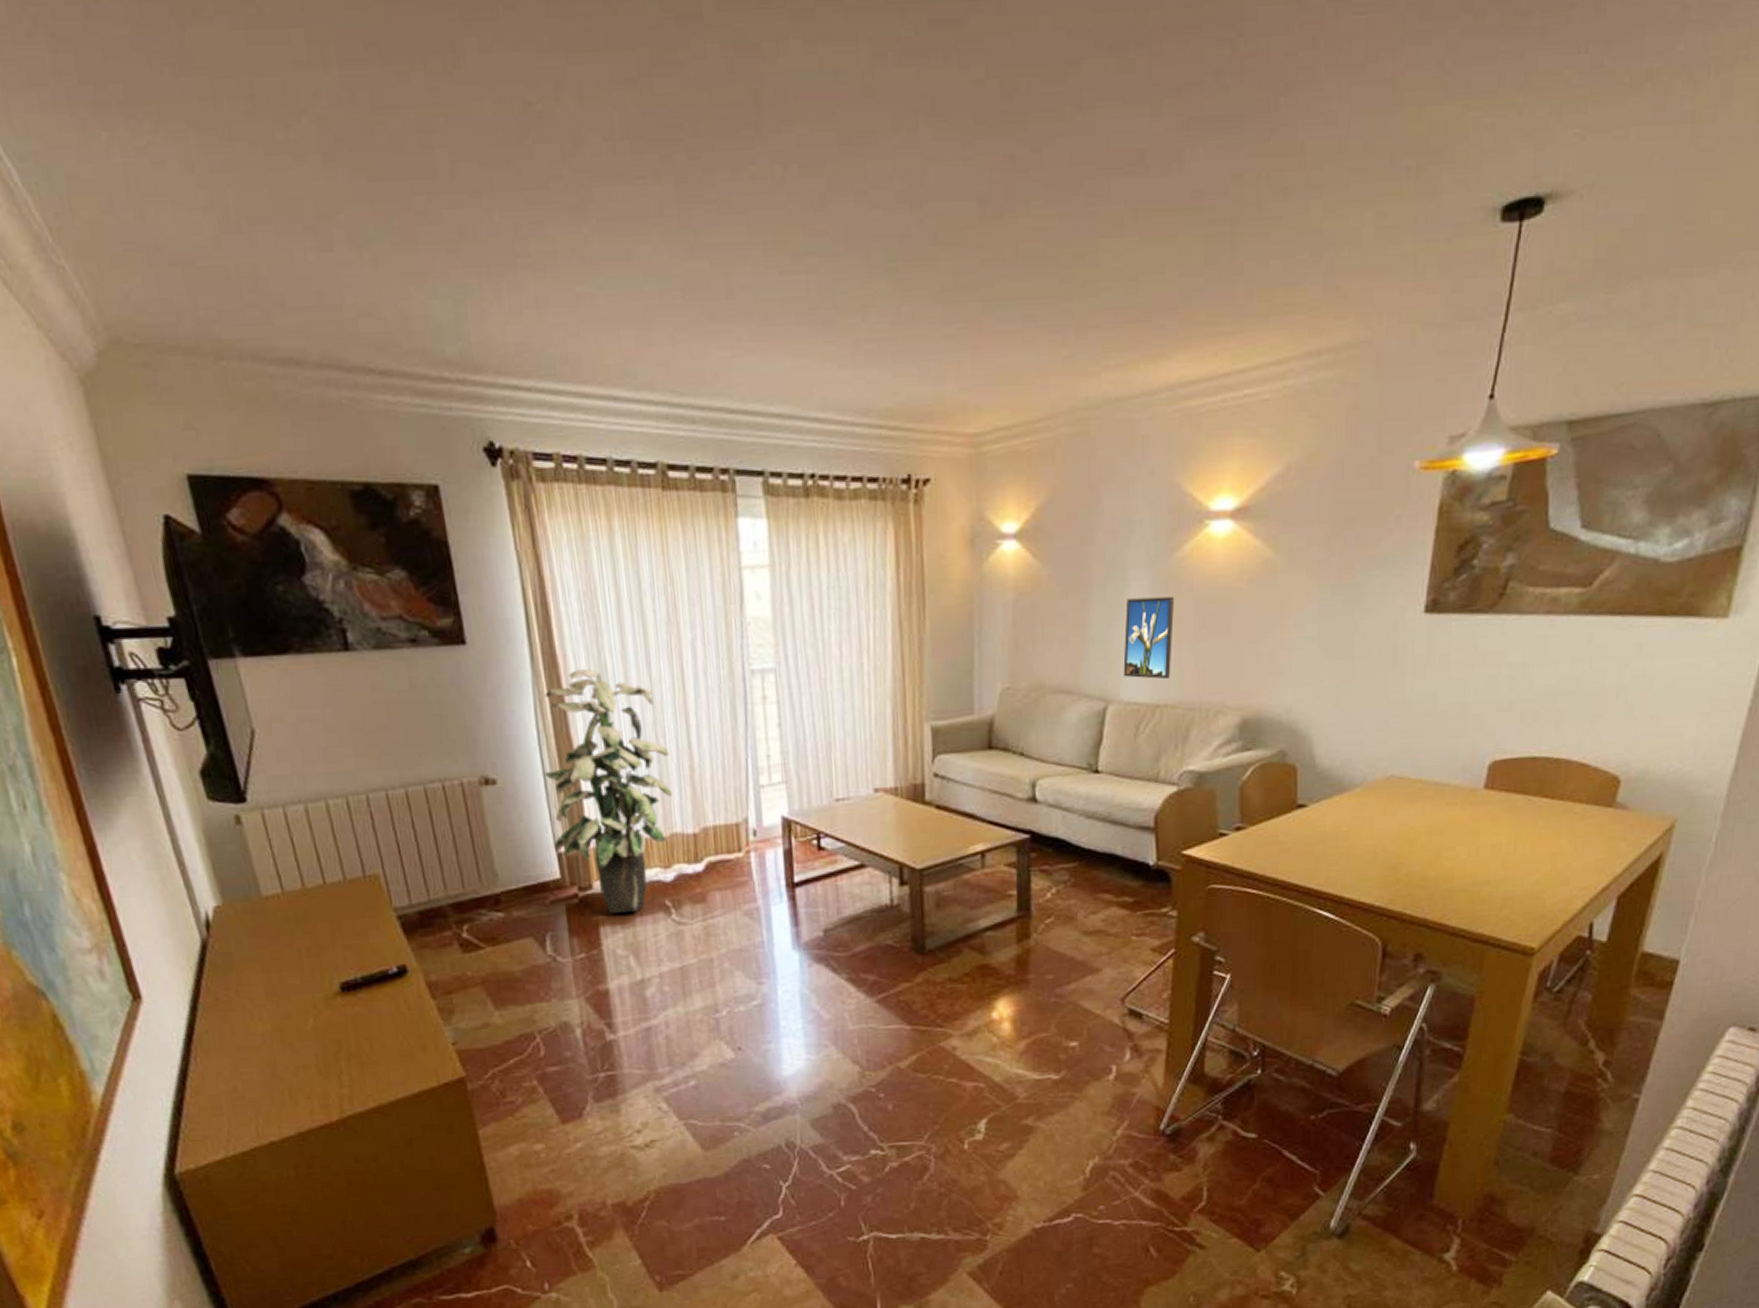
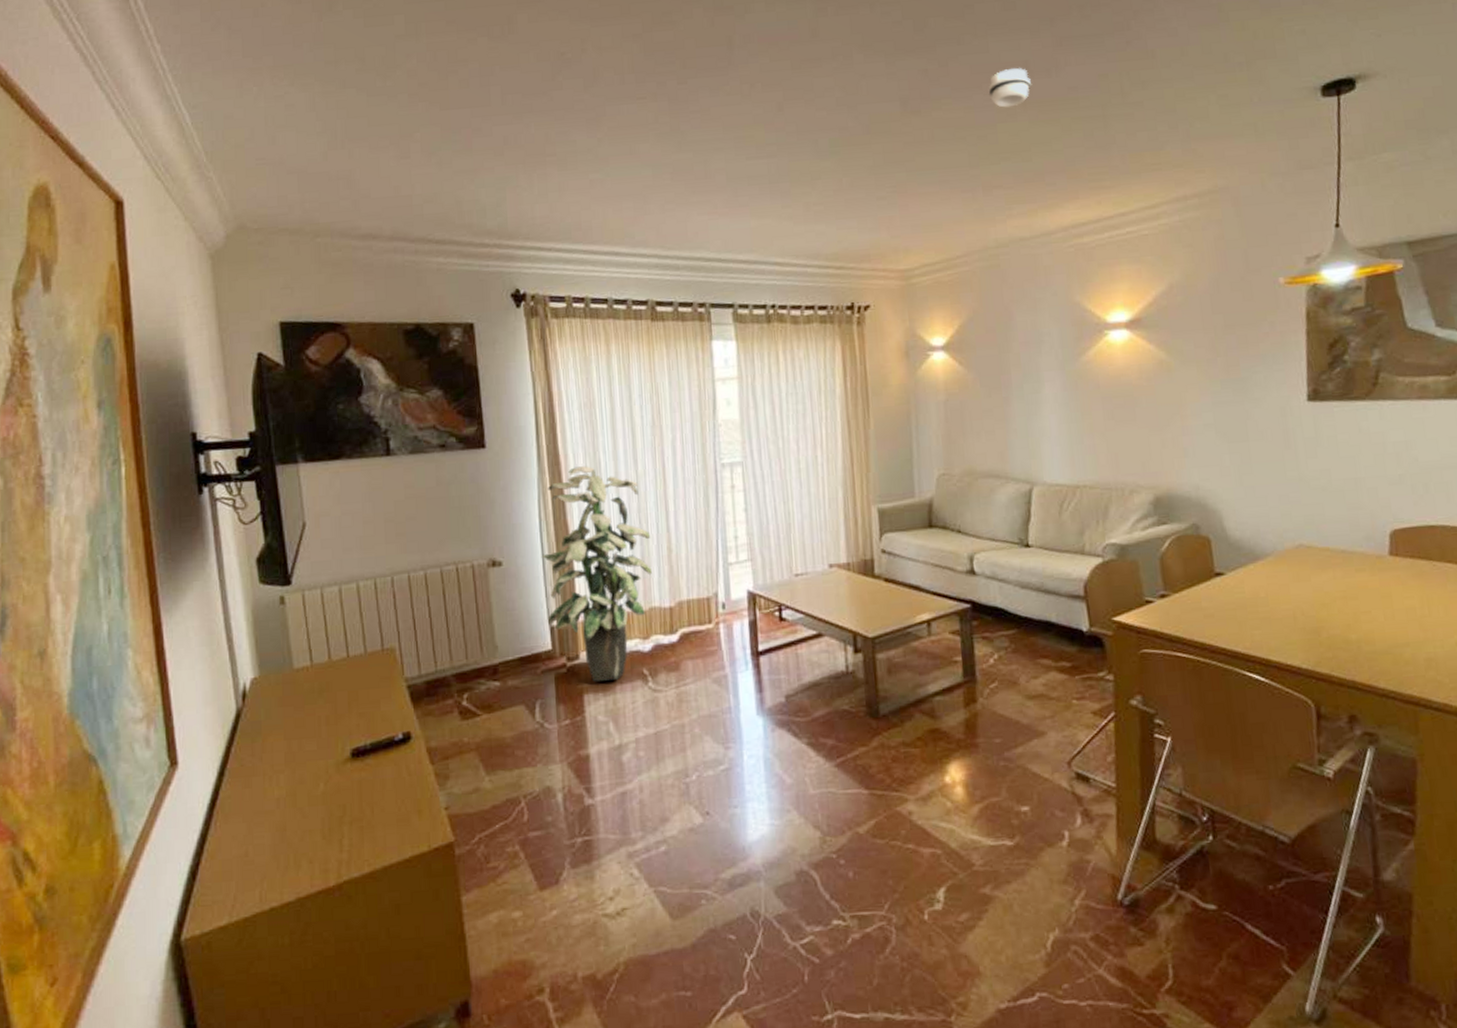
smoke detector: none [1091,158,1146,217] -> present [988,67,1031,108]
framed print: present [1123,596,1175,680] -> none [1042,393,1087,464]

